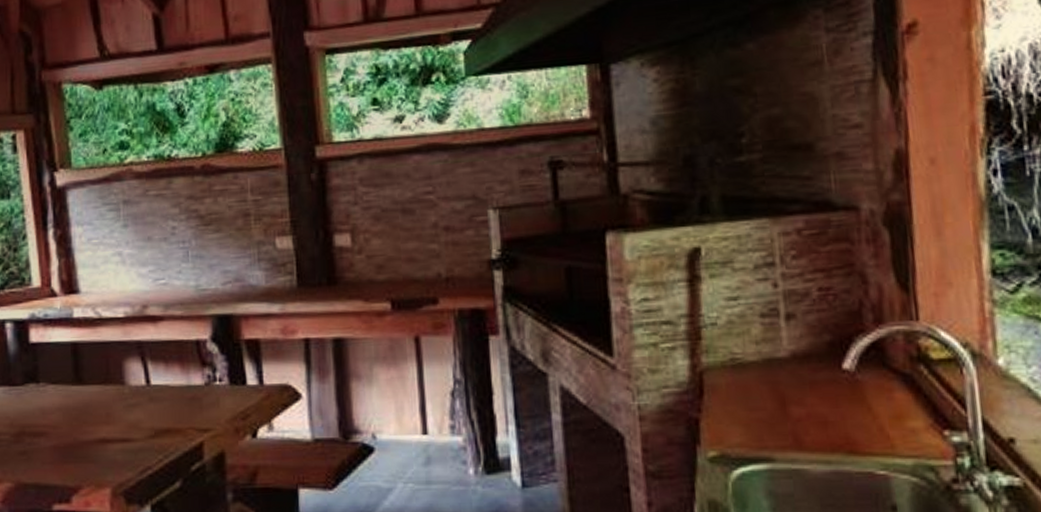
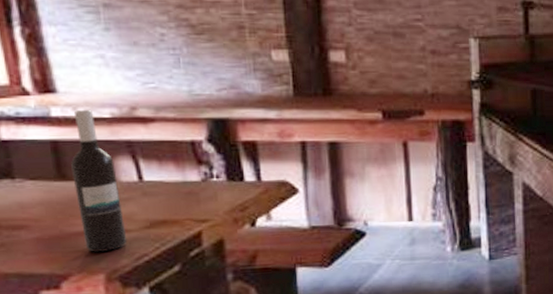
wine bottle: none [87,309,133,463] -> present [71,109,127,252]

